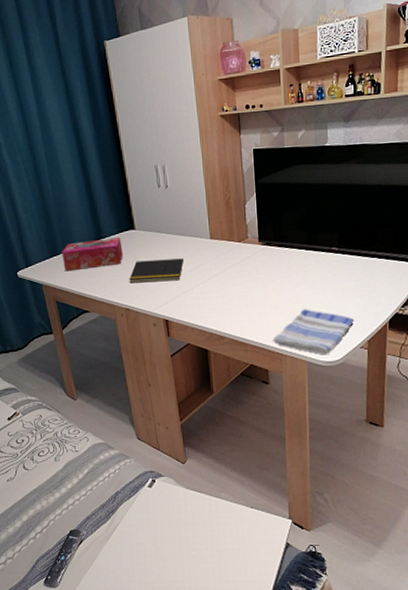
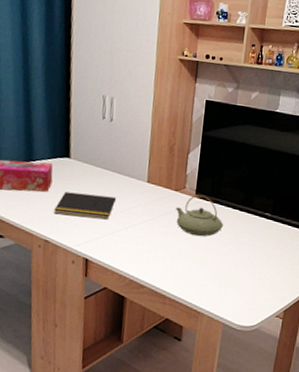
teapot: none [242,241,291,282] -> present [176,194,223,237]
dish towel: present [273,309,355,355] -> none [192,269,275,319]

